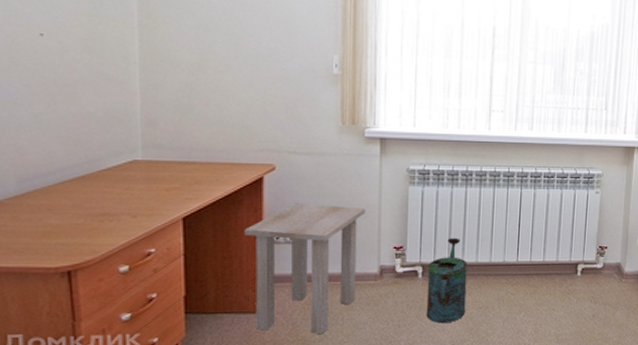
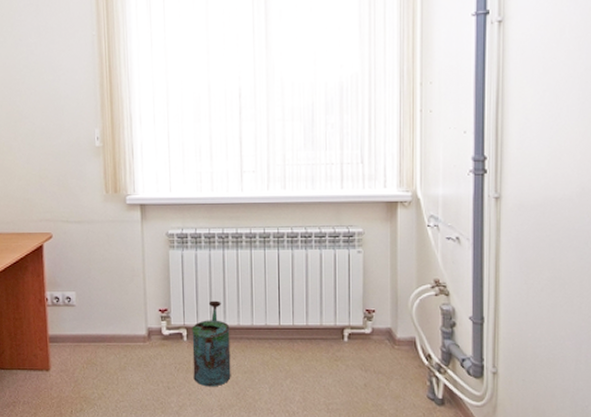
side table: present [244,203,366,335] -> none [30,268,132,393]

